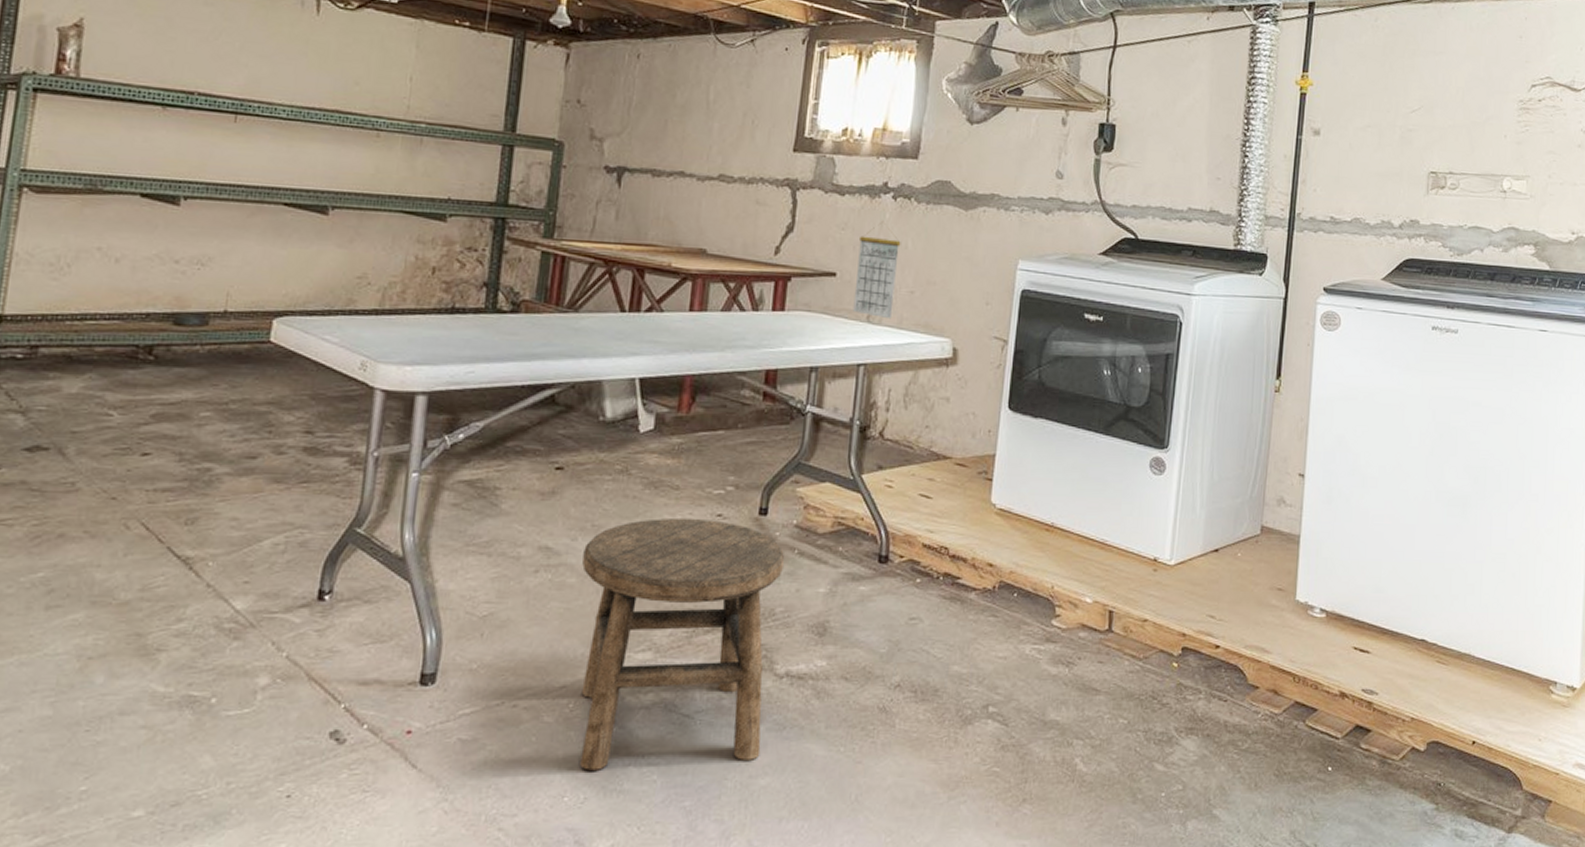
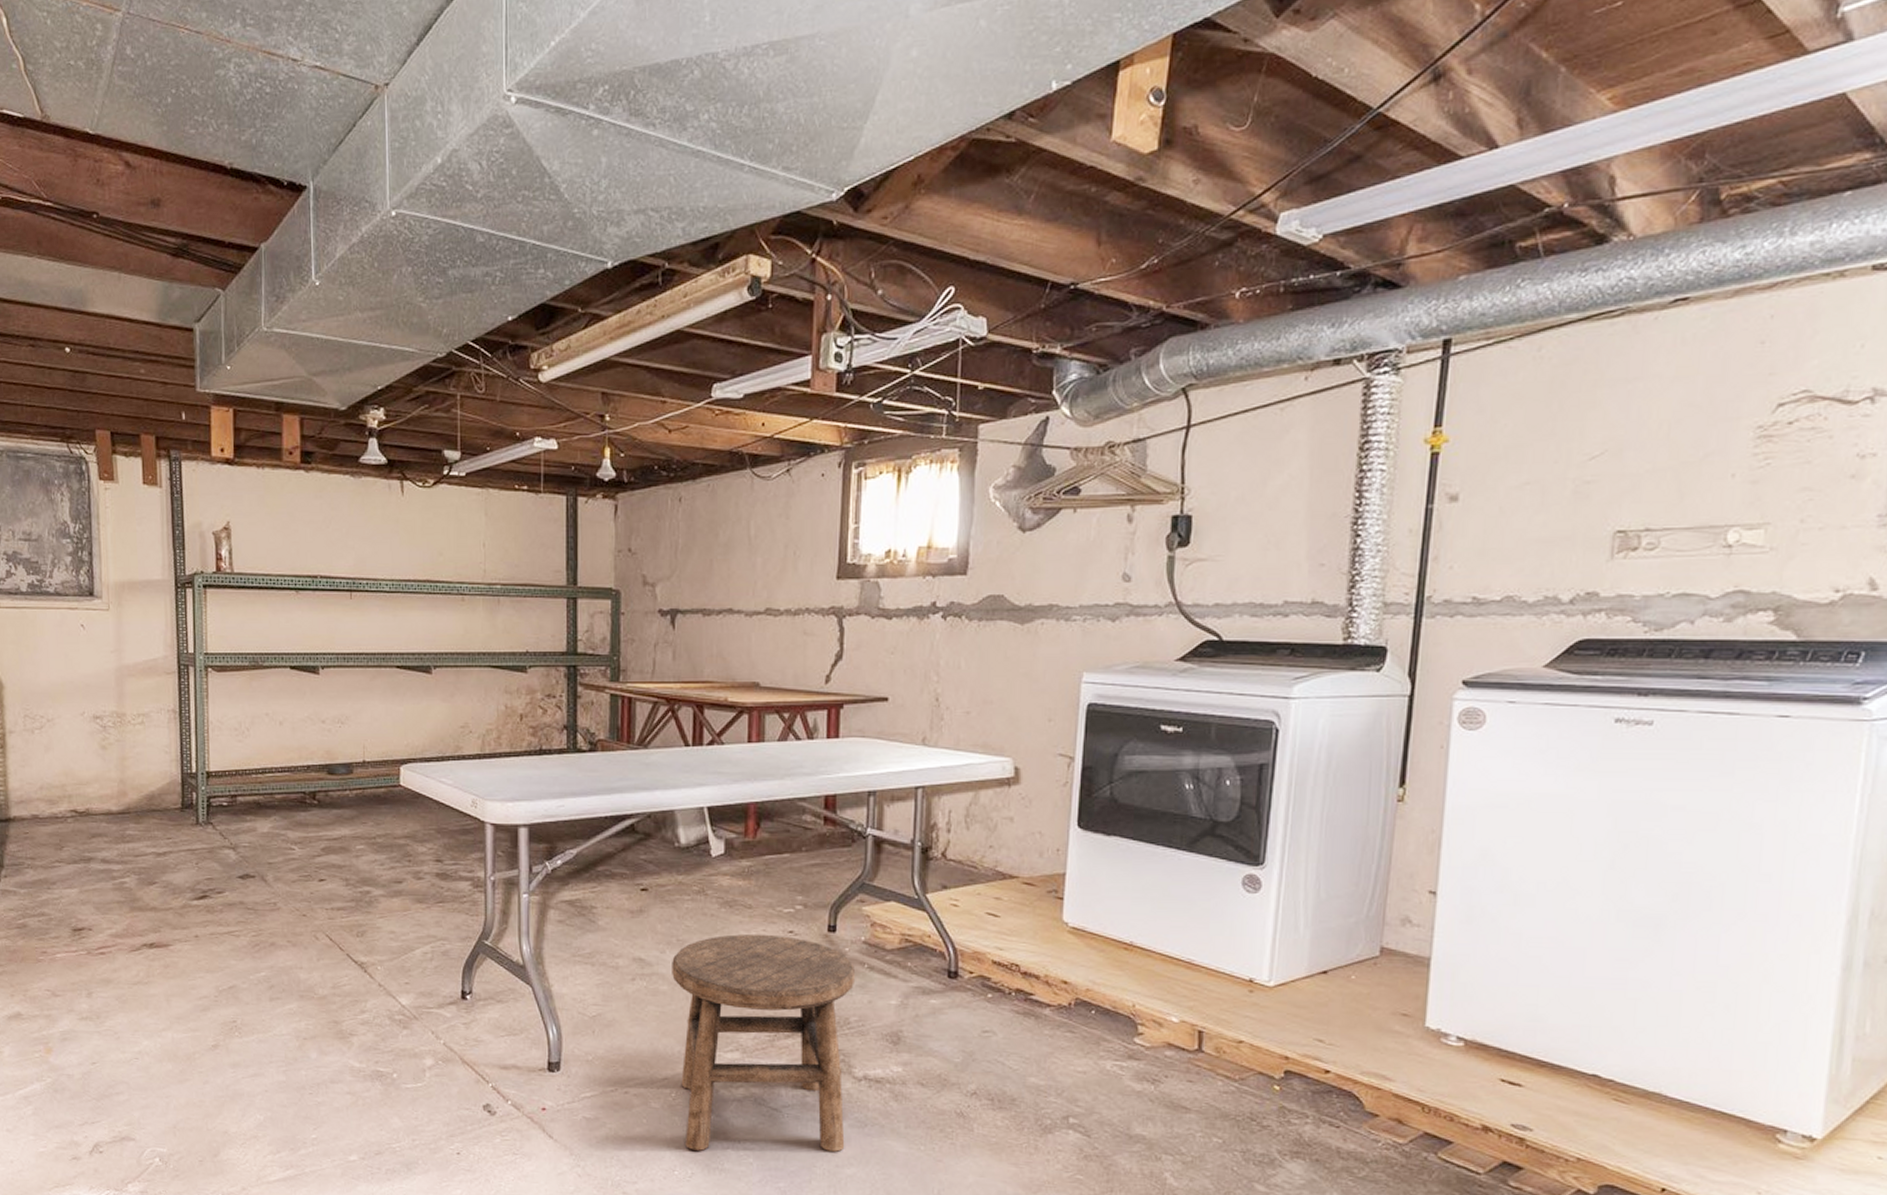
calendar: present [853,222,901,319] -> none [907,643,953,741]

